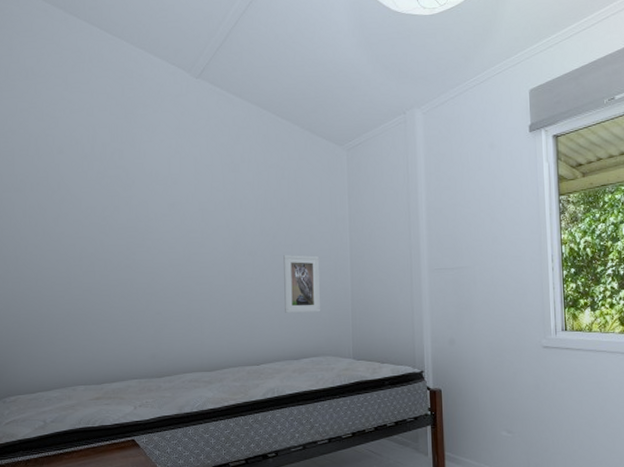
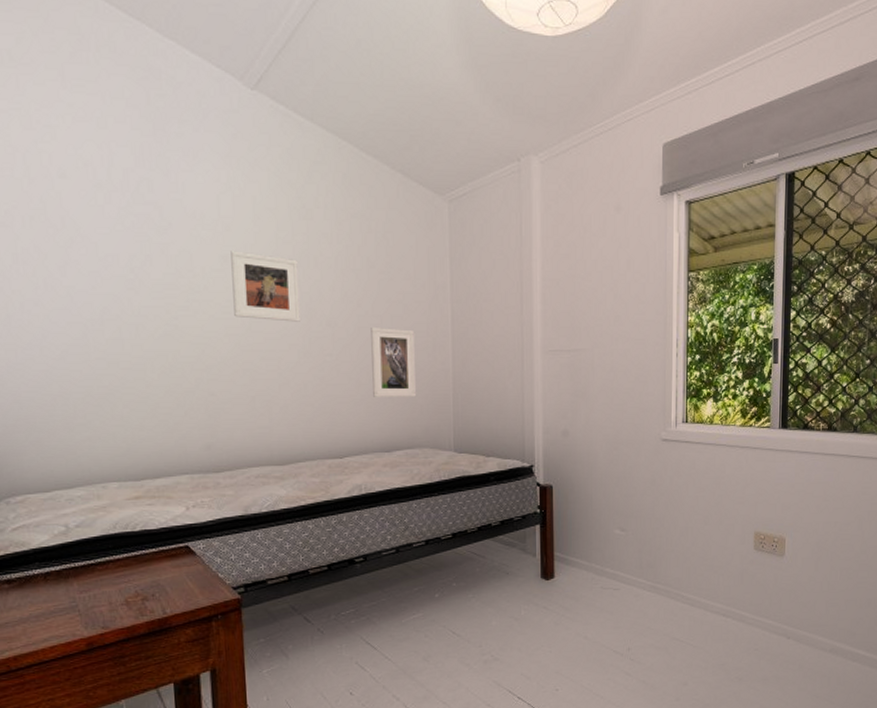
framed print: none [177,199,229,253] -> present [230,251,302,322]

